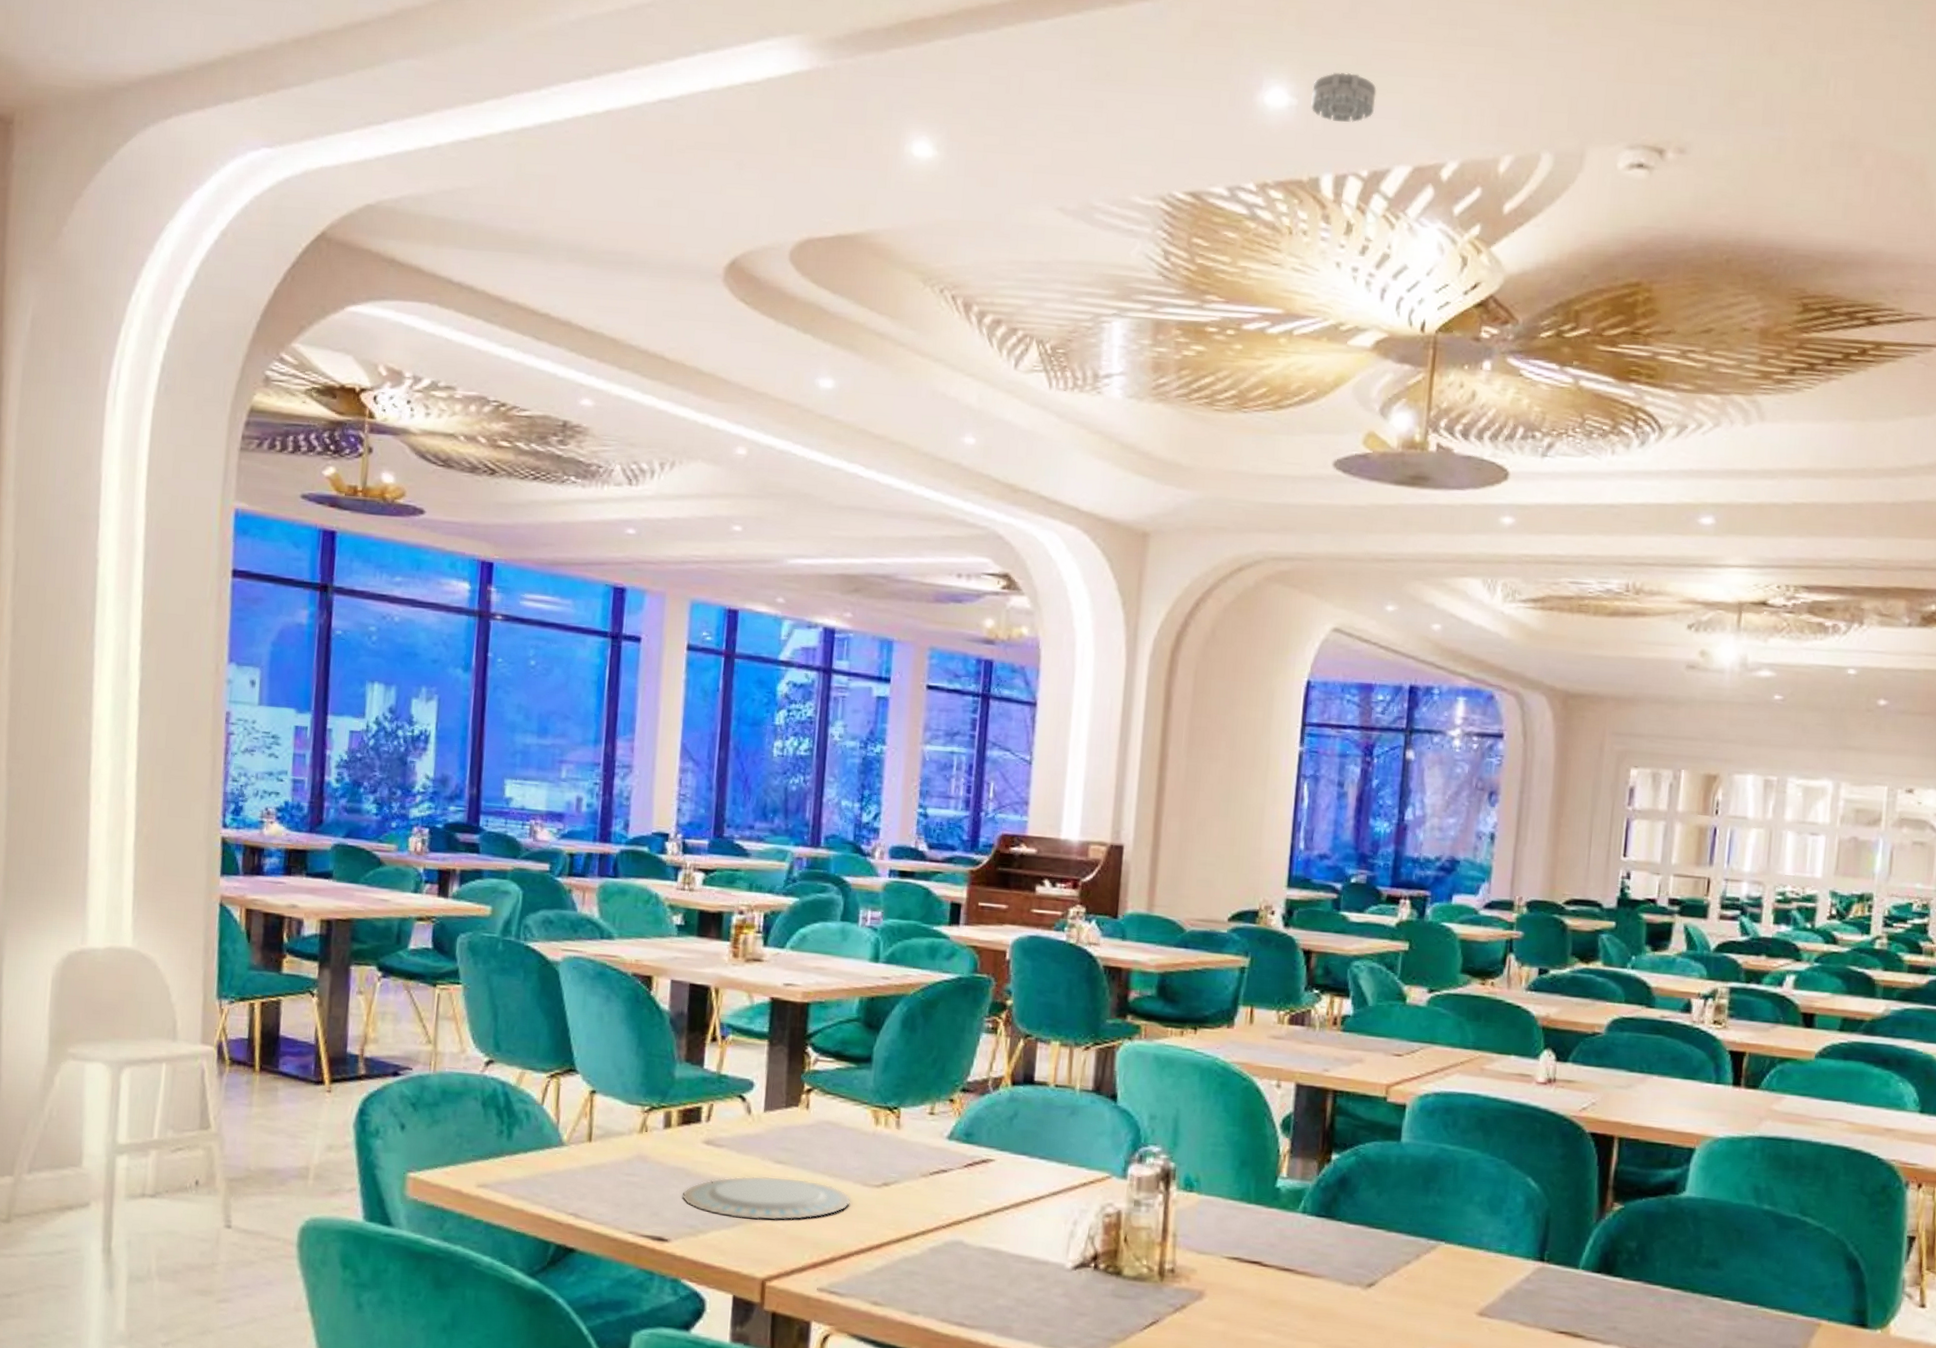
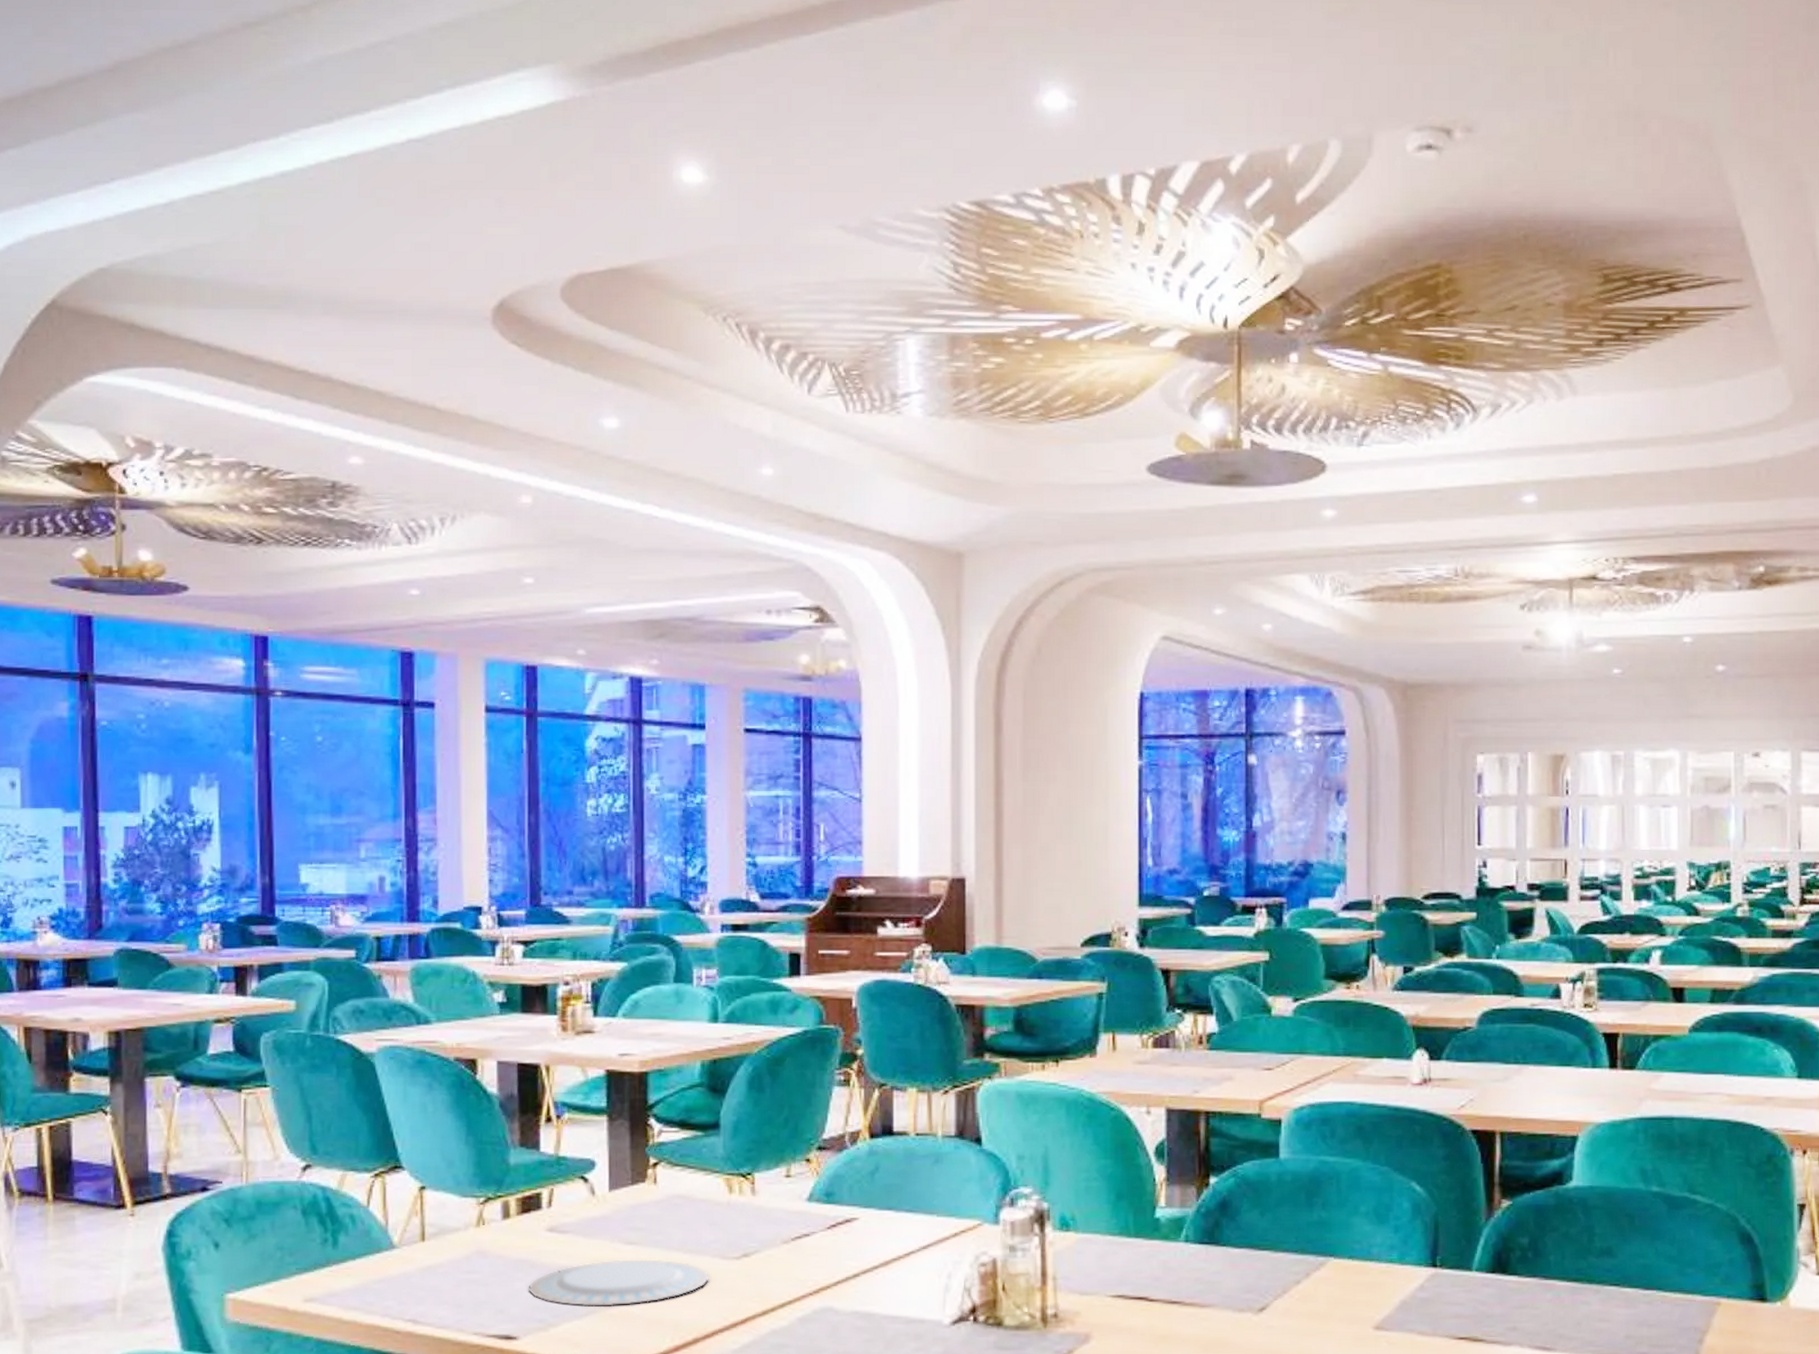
smoke detector: present [1311,72,1377,123] -> none [1091,70,1156,122]

